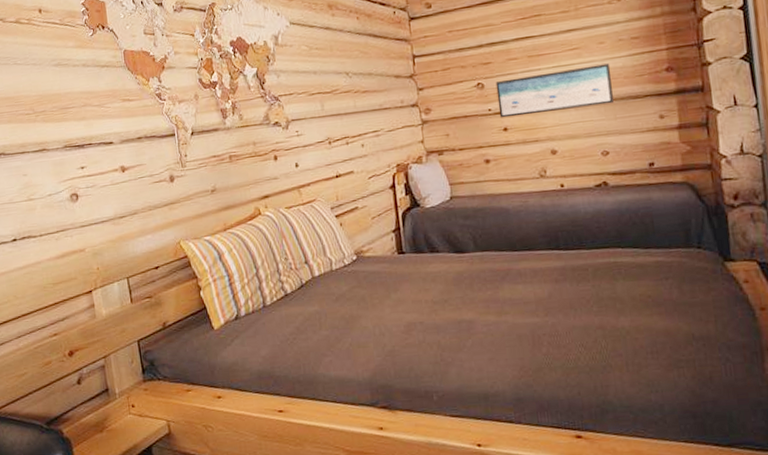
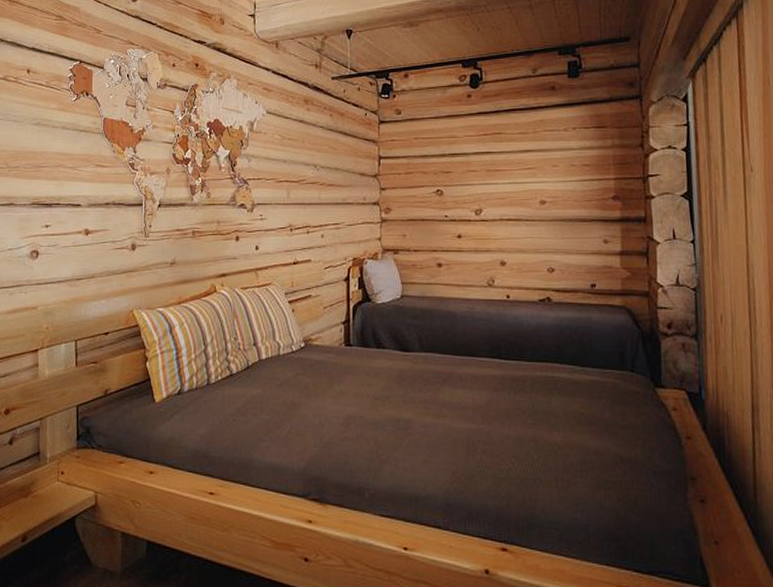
wall art: present [495,63,615,118] -> none [454,186,563,225]

